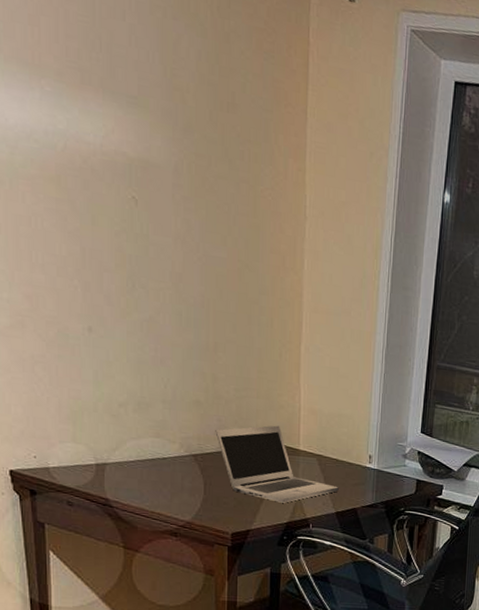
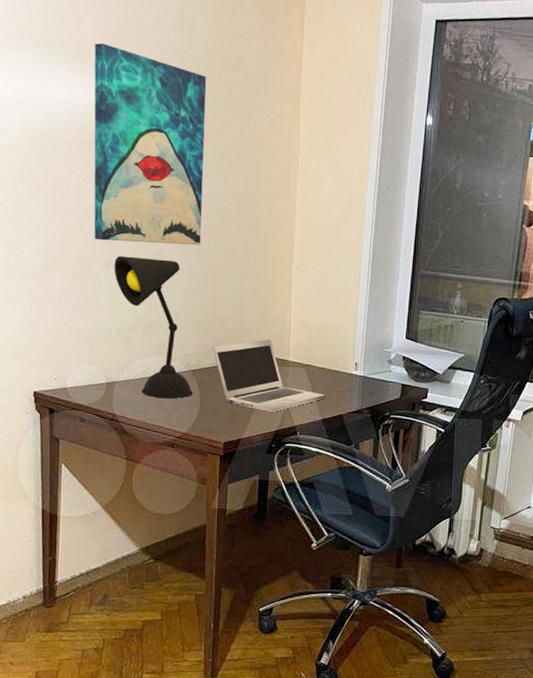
wall art: none [55,54,198,316] -> present [94,43,207,246]
desk lamp: none [96,320,196,485] -> present [114,256,193,399]

